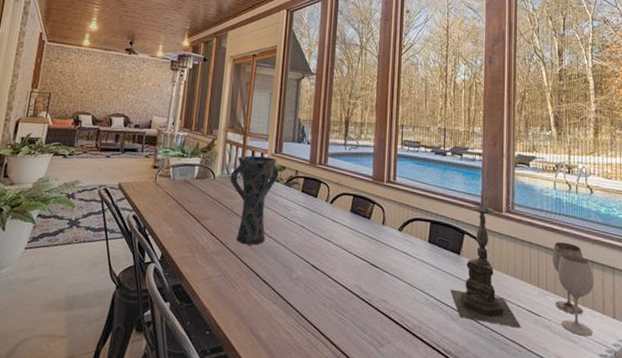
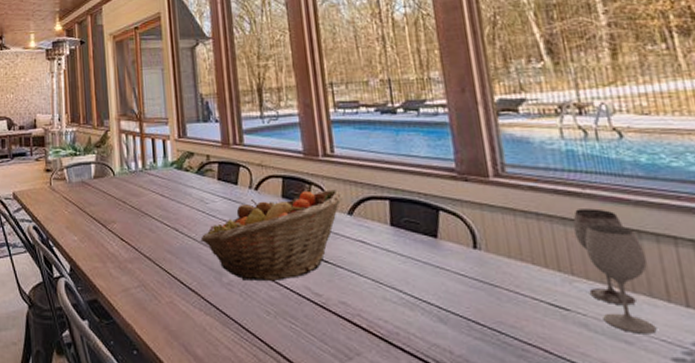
vase: present [230,155,279,245] -> none [132,143,187,248]
fruit basket: none [279,208,397,280] -> present [200,189,343,282]
candle holder: present [450,191,522,328] -> none [431,153,543,328]

